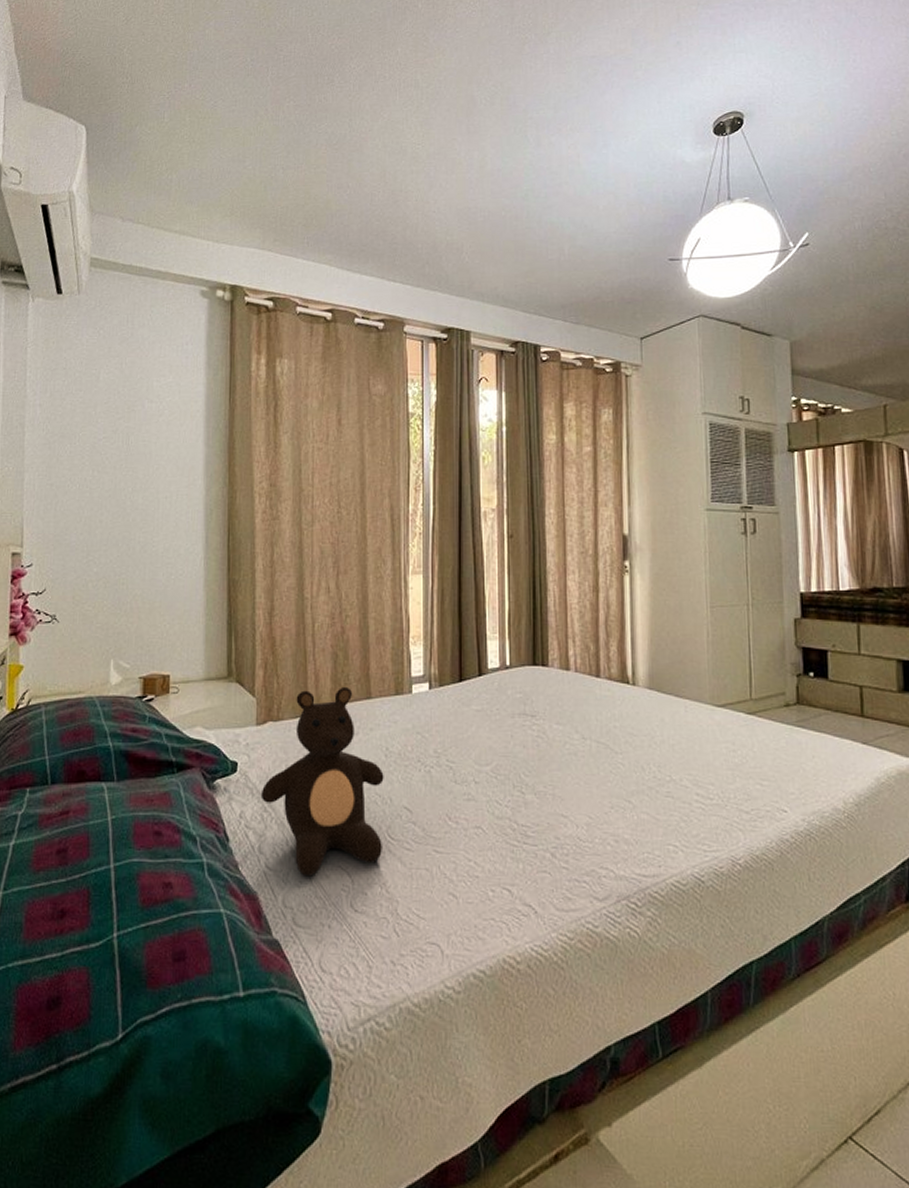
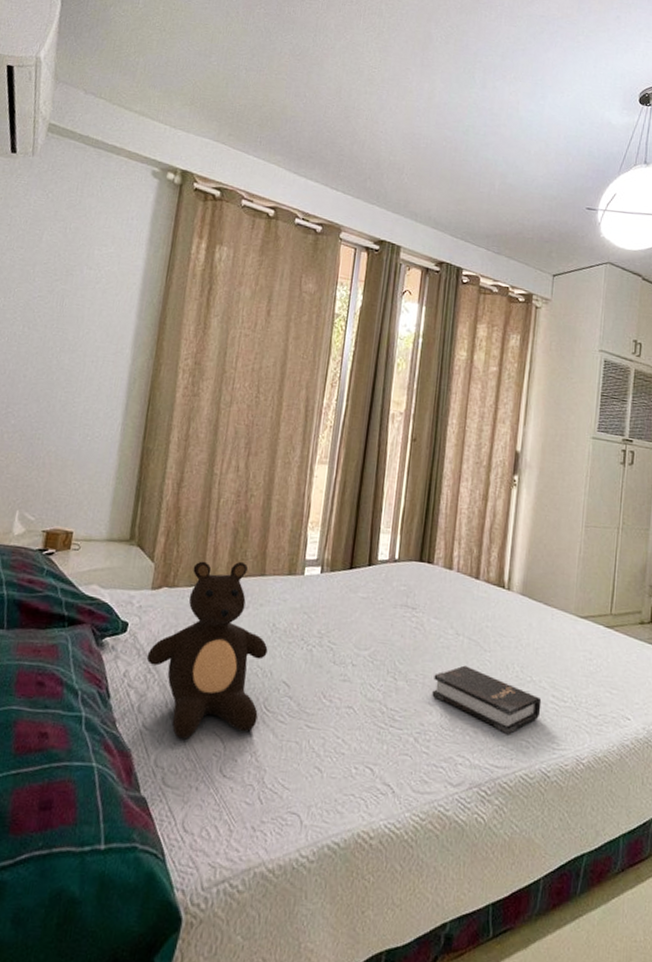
hardback book: none [564,771,686,841] -> present [432,665,542,735]

